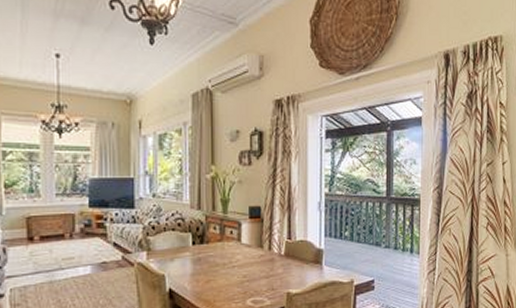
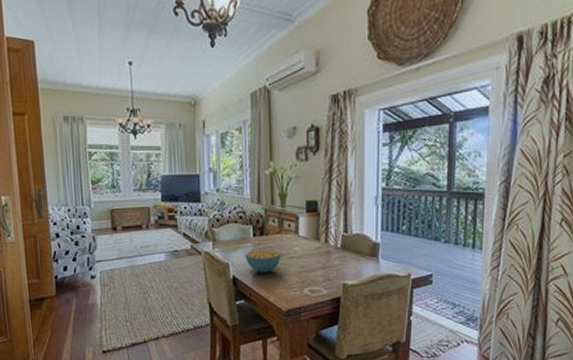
cereal bowl: none [183,257,224,284] -> present [245,248,282,273]

